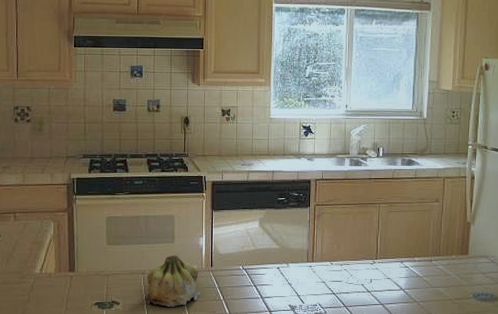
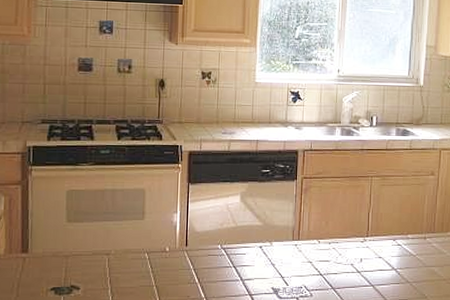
fruit: present [146,255,200,307] -> none [110,233,173,291]

